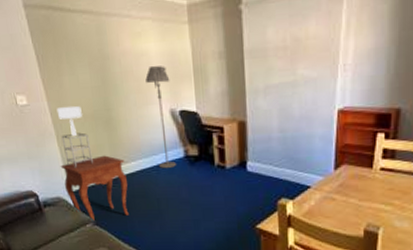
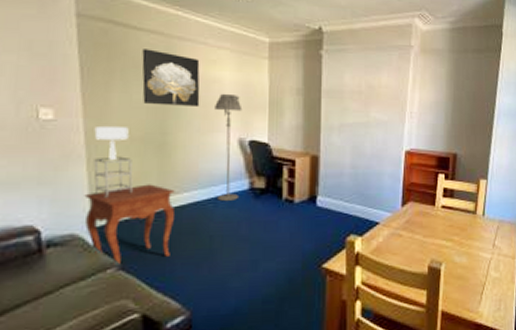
wall art: none [79,30,133,84] -> present [142,49,200,108]

